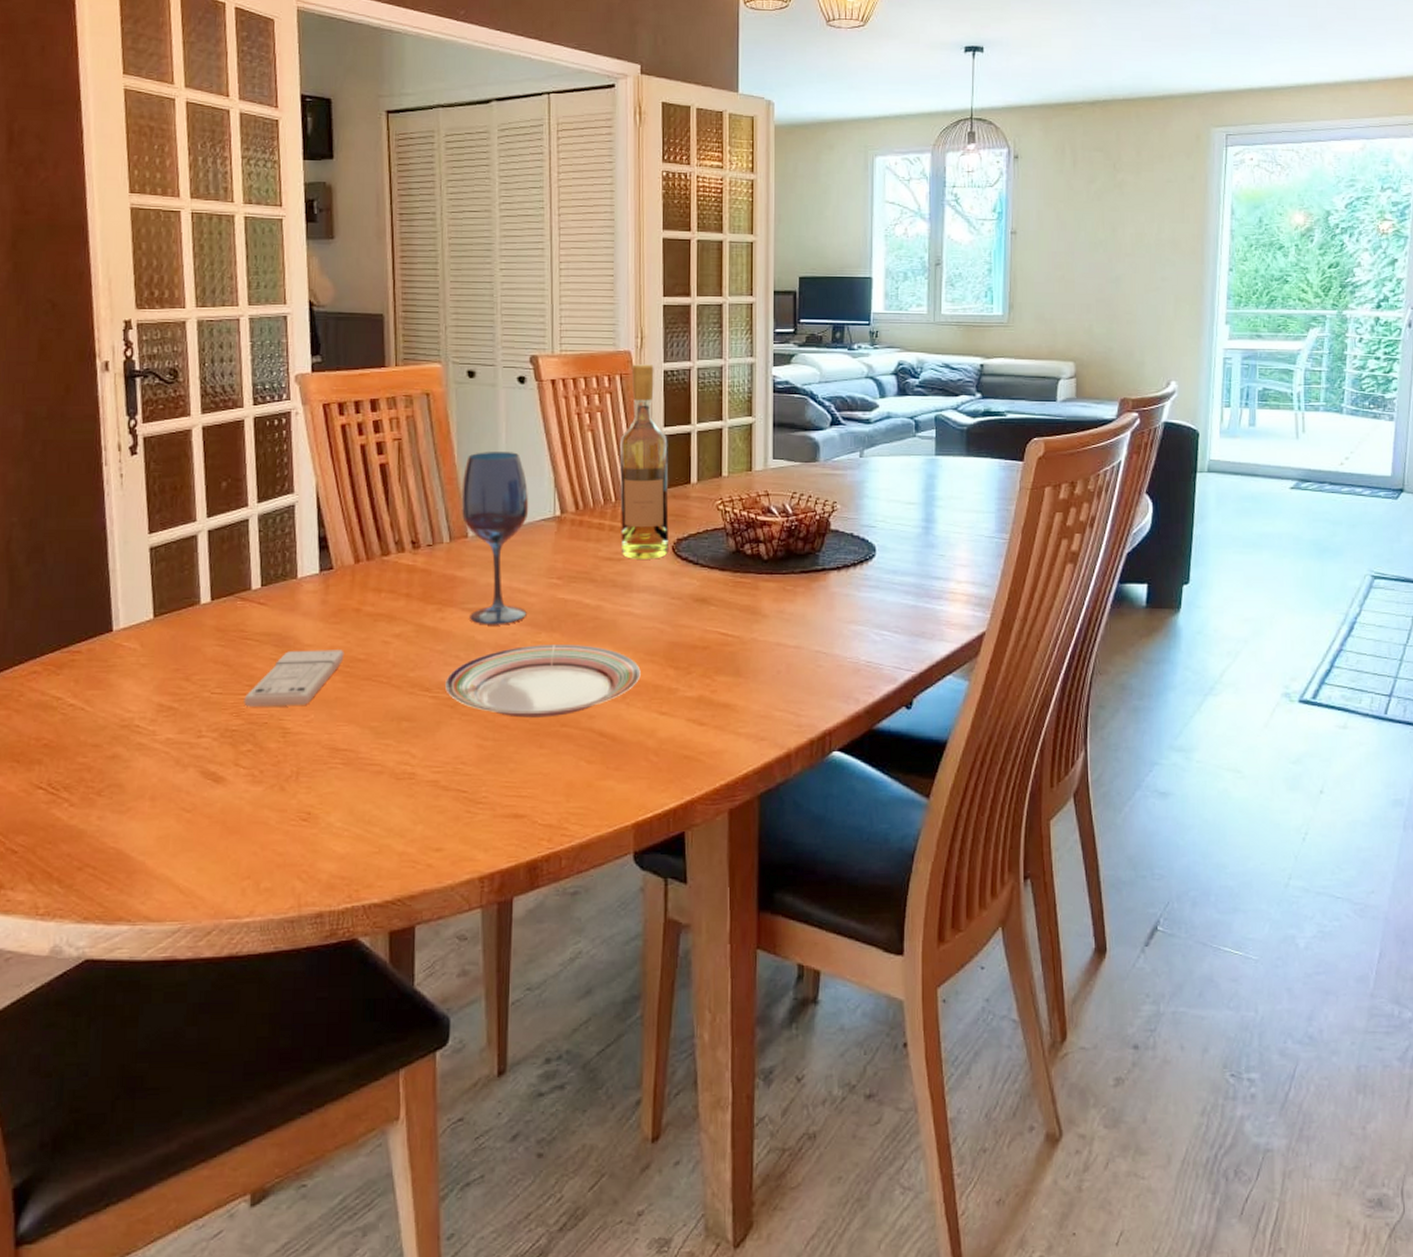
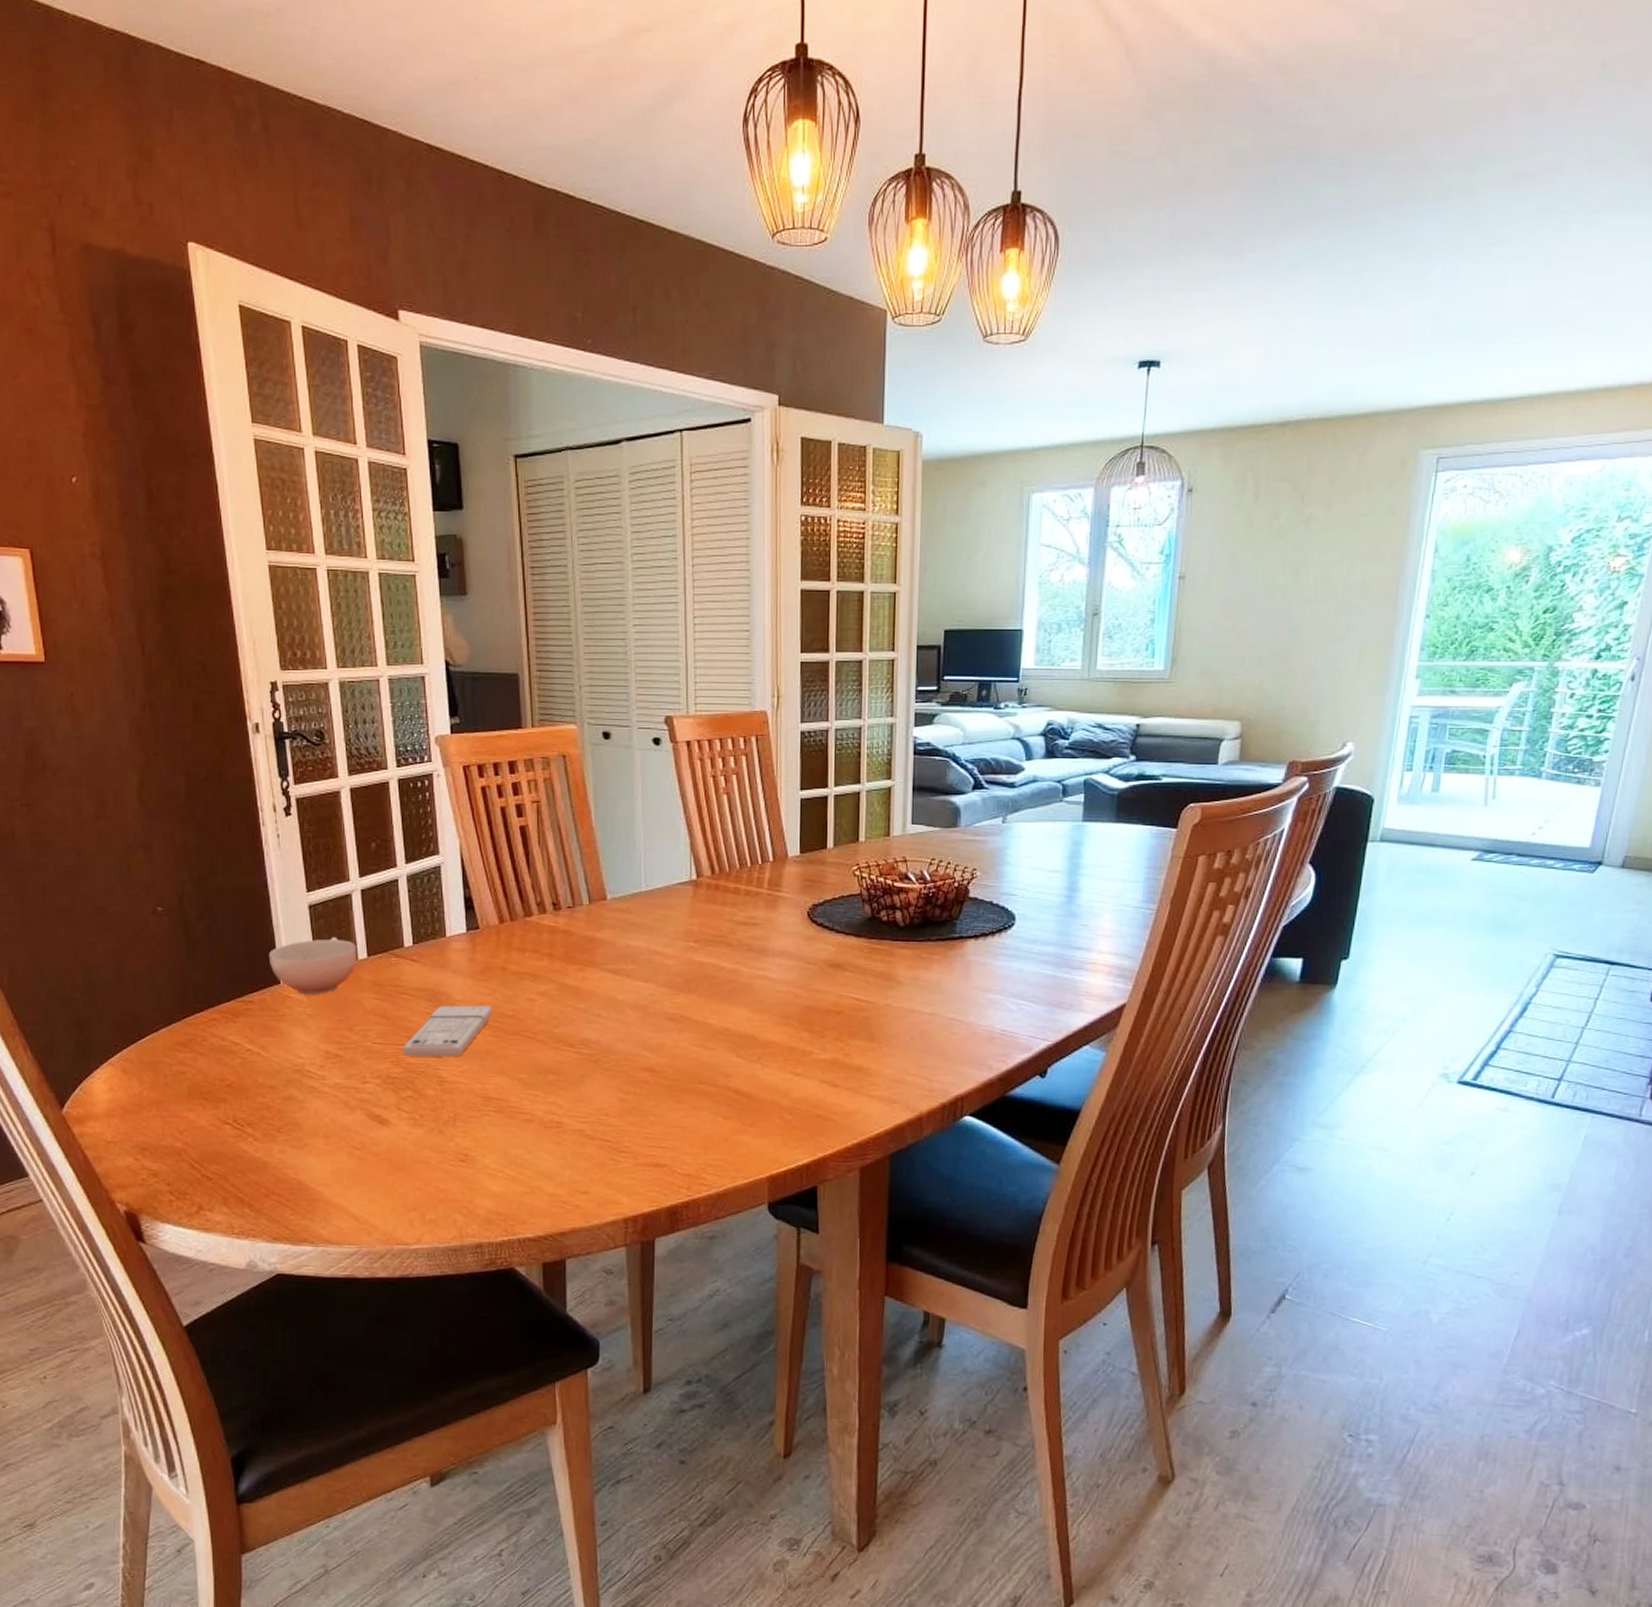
cup: none [101,581,200,643] -> present [268,937,358,995]
plate: present [445,645,641,718] -> none [588,1005,776,1075]
wineglass: present [461,452,529,625] -> none [599,815,666,986]
bottle: present [619,364,669,559] -> none [755,725,805,924]

